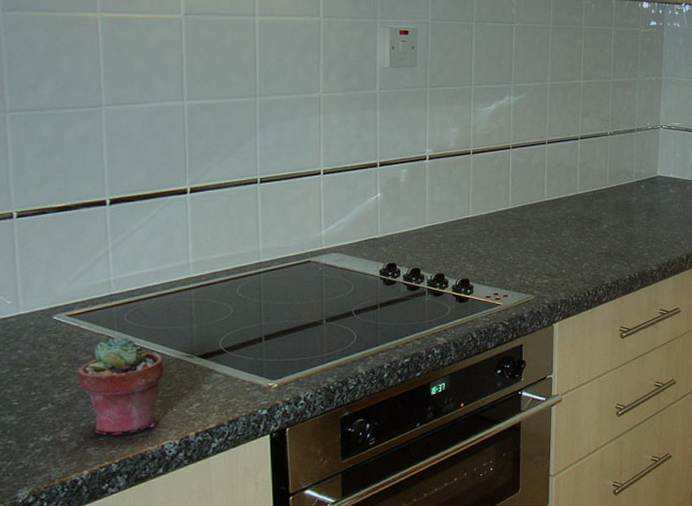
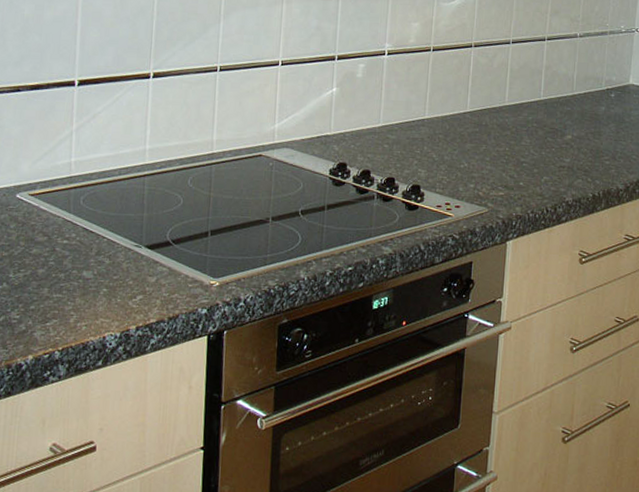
potted succulent: present [78,336,164,436] -> none [33,219,113,322]

